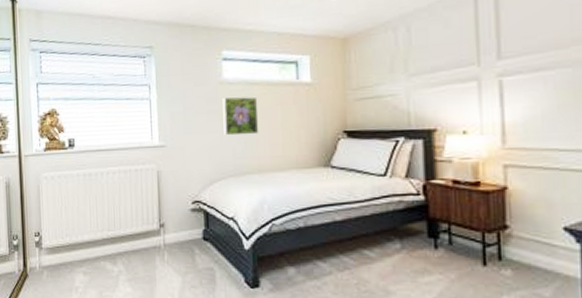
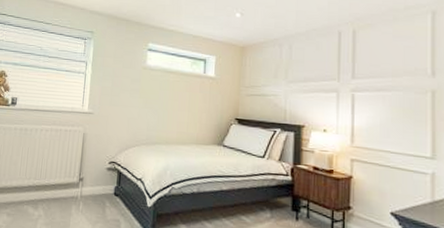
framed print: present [222,96,259,136] -> none [142,79,172,113]

